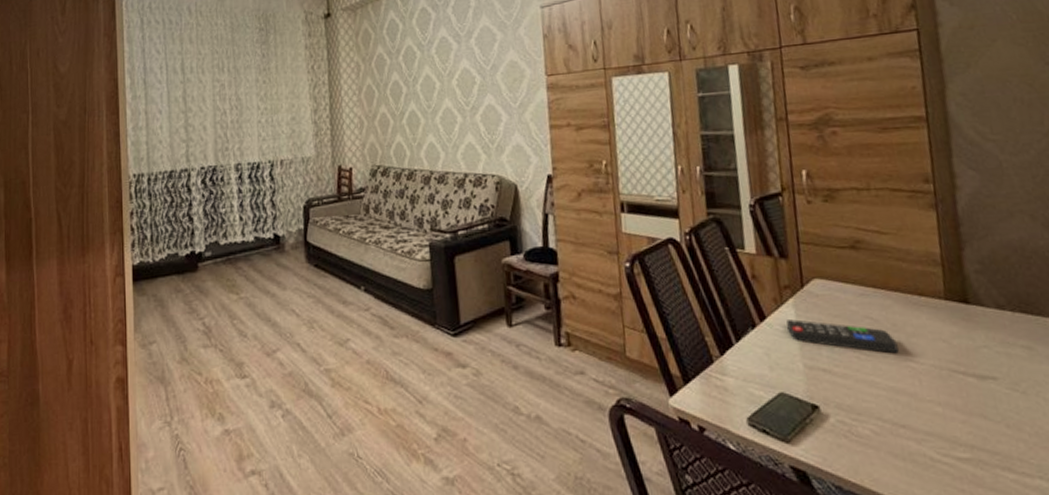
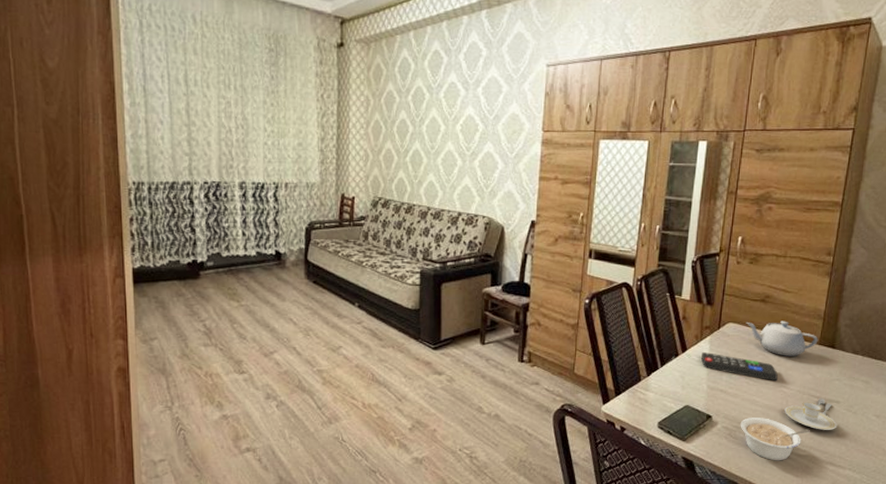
teapot: none [836,271,942,319] -> present [745,321,818,356]
legume: none [861,405,965,468] -> present [740,418,810,461]
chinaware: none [919,373,1004,420] -> present [784,398,838,430]

